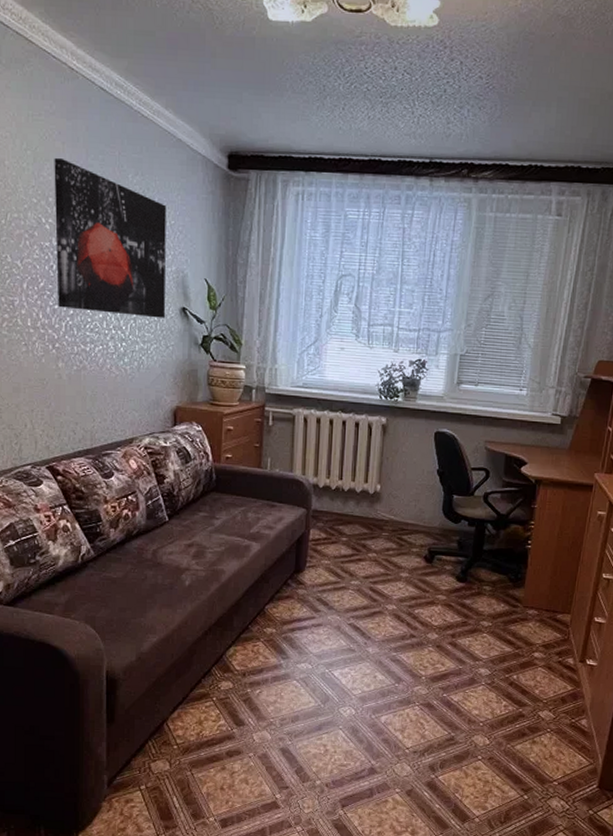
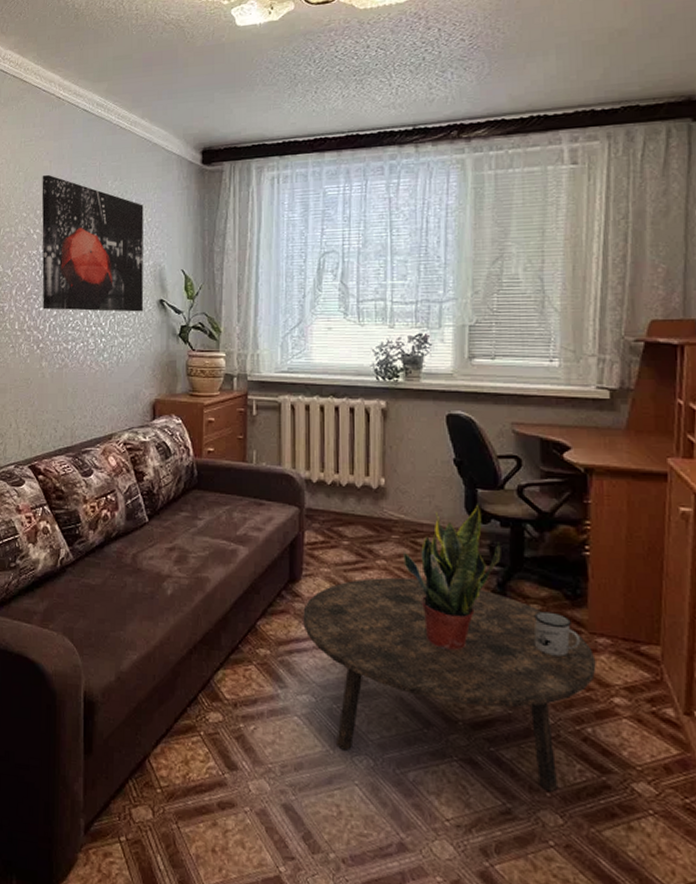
coffee table: none [305,567,526,722] -> present [303,577,596,792]
potted plant: none [390,506,467,623] -> present [403,502,501,650]
mug: none [483,591,517,625] -> present [533,611,581,657]

